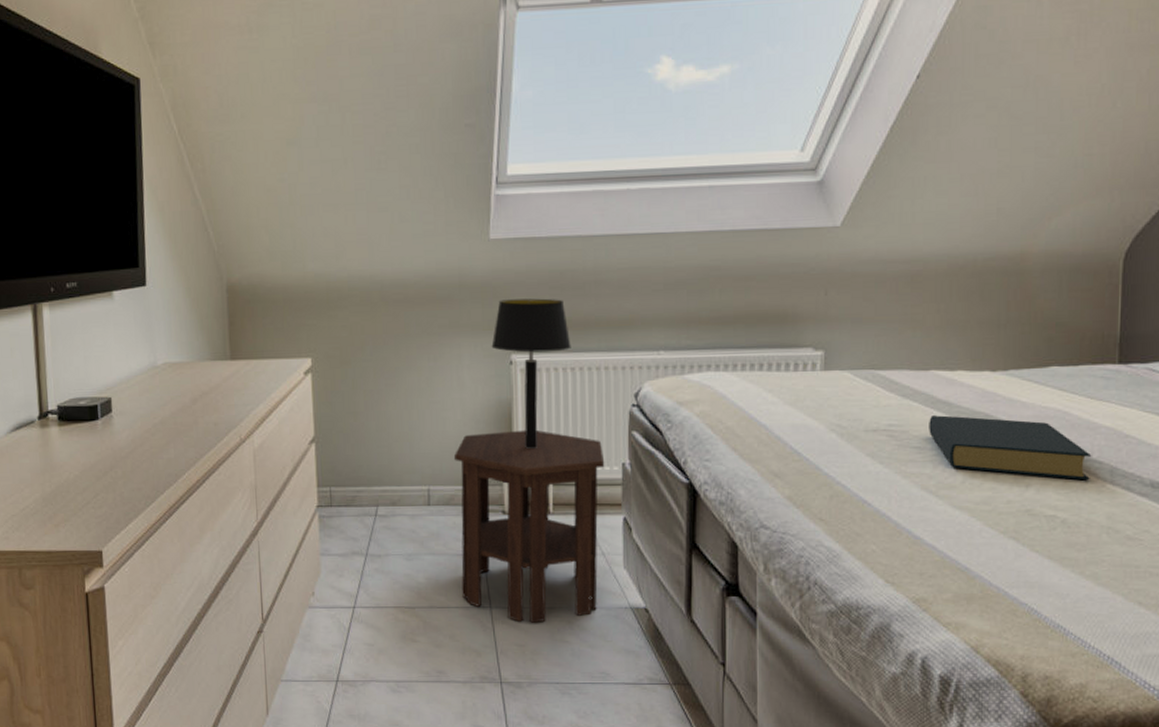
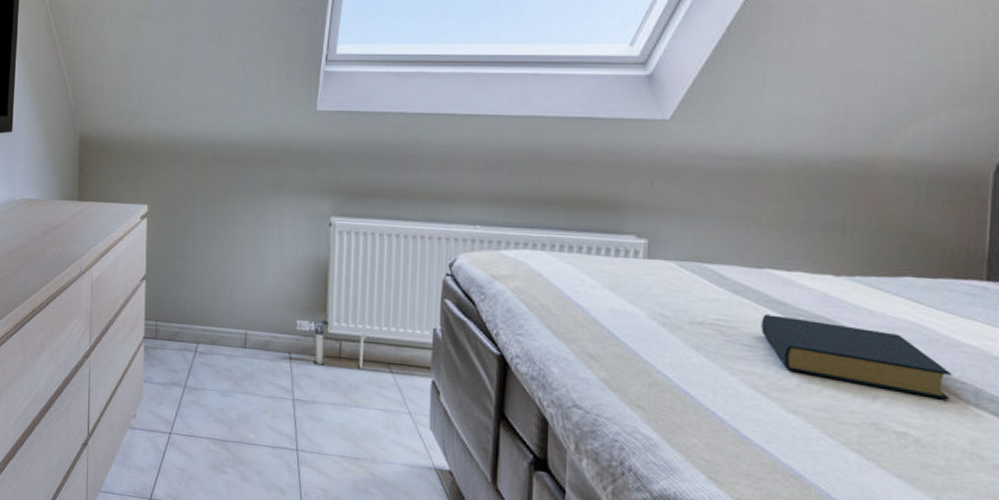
side table: present [453,430,605,623] -> none [270,286,416,471]
table lamp: present [491,298,571,450] -> none [312,166,389,307]

